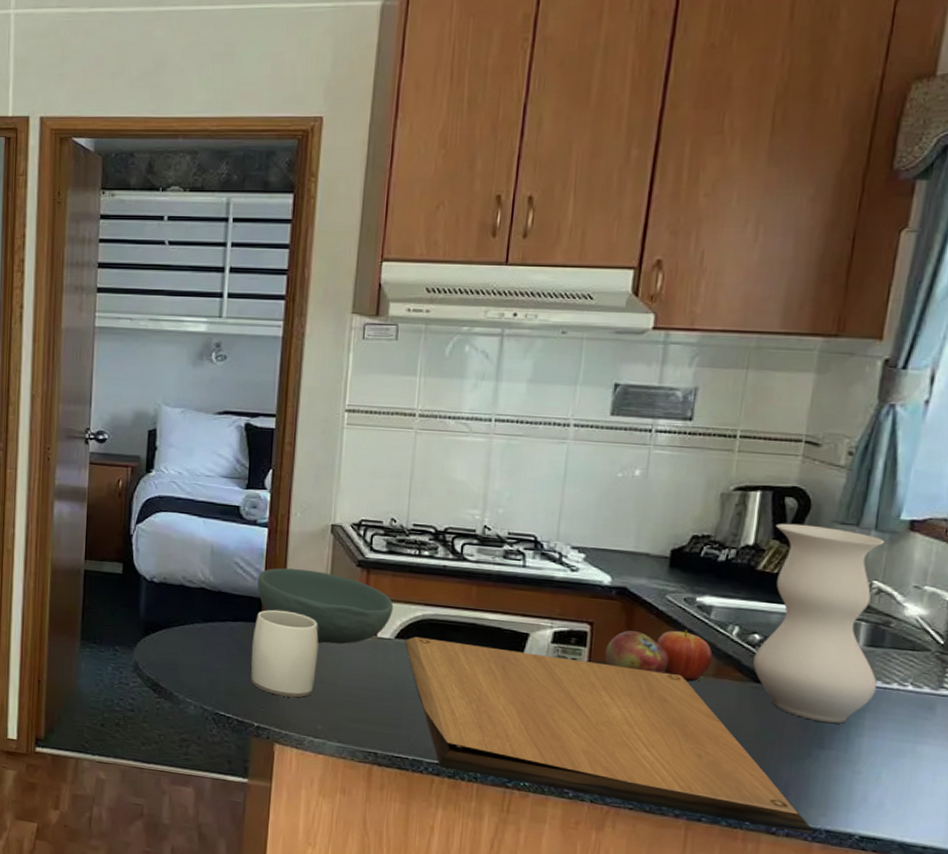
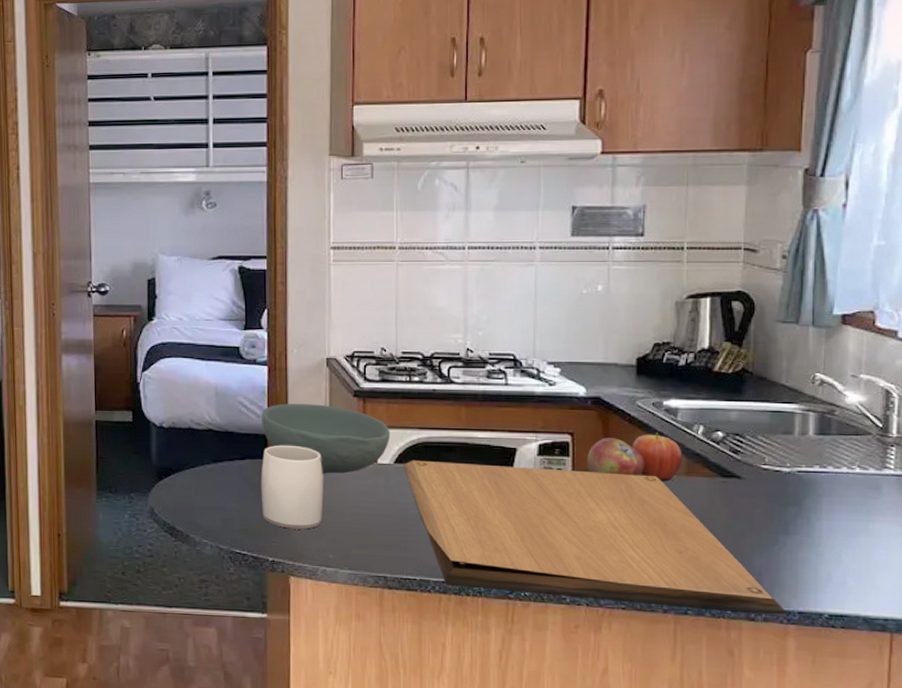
vase: present [753,523,886,724] -> none [719,325,829,510]

